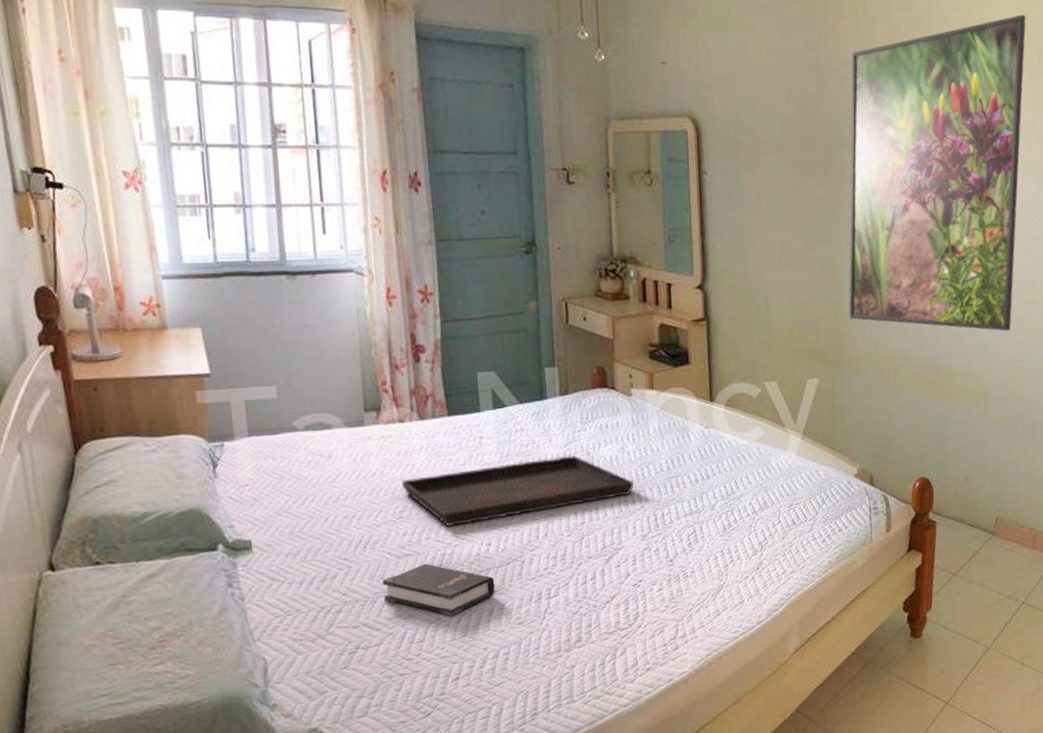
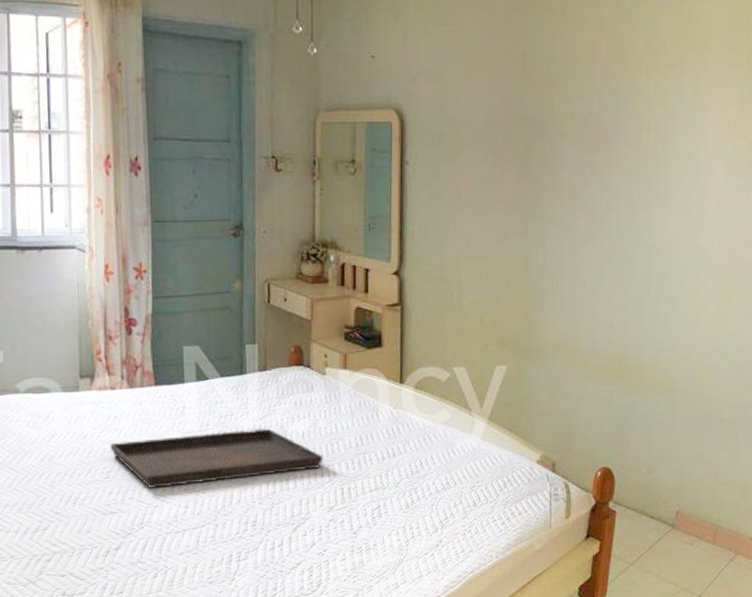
hardback book: present [383,563,495,617] -> none [89,521,190,572]
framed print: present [849,15,1026,332] -> none [540,11,737,327]

